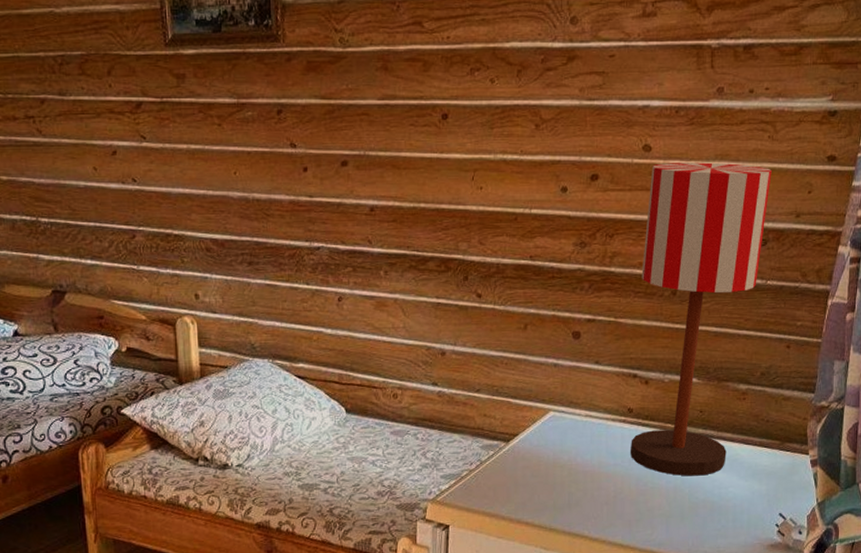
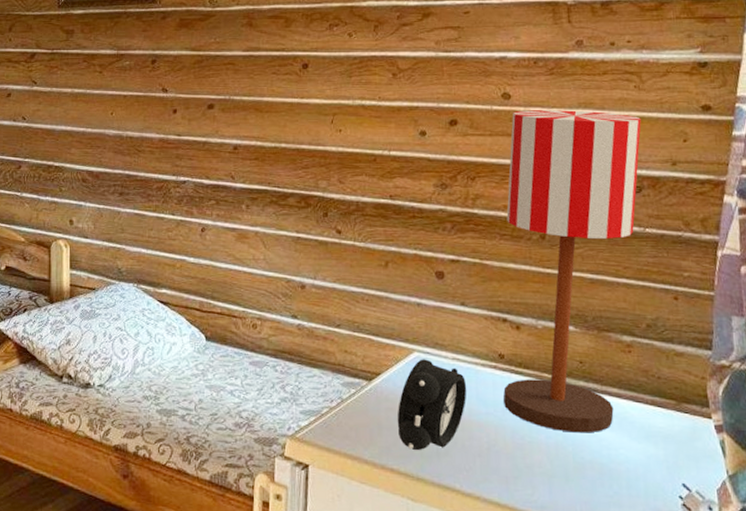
alarm clock: none [533,417,598,503] -> present [398,359,467,450]

